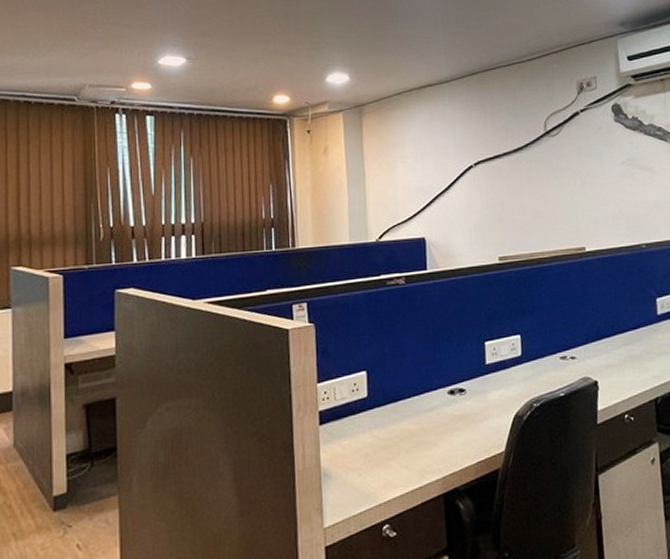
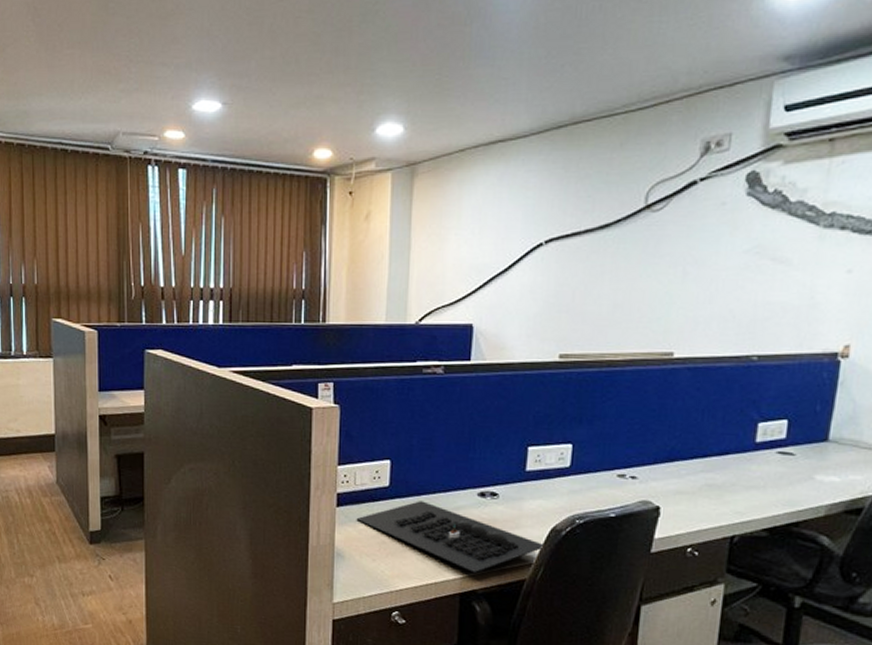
computer keyboard: none [339,406,512,471] -> present [356,501,546,574]

